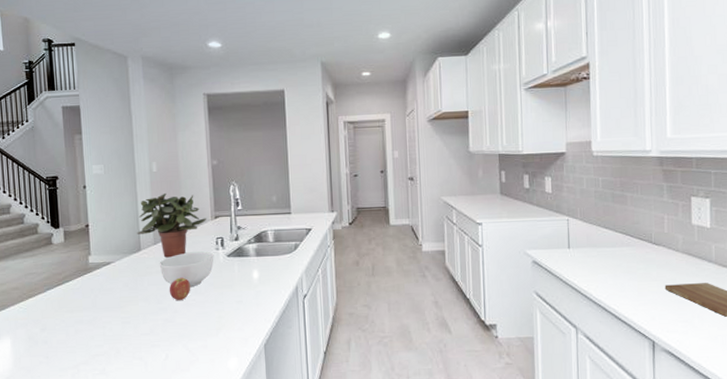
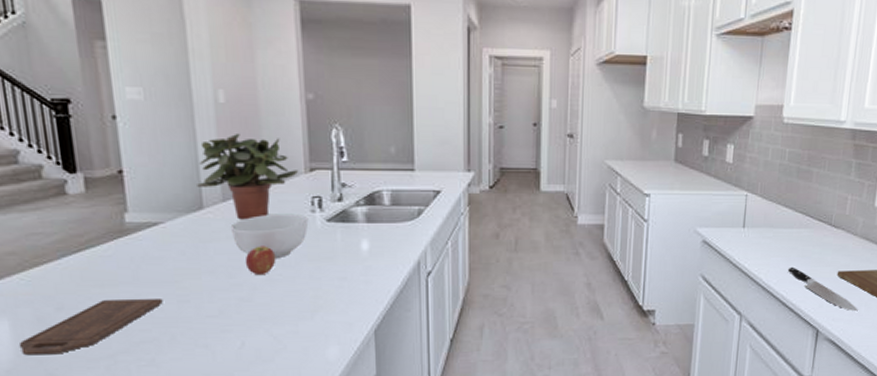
cutting board: none [16,321,112,366] -> present [18,299,163,356]
knife: none [615,282,692,323] -> present [787,266,858,312]

